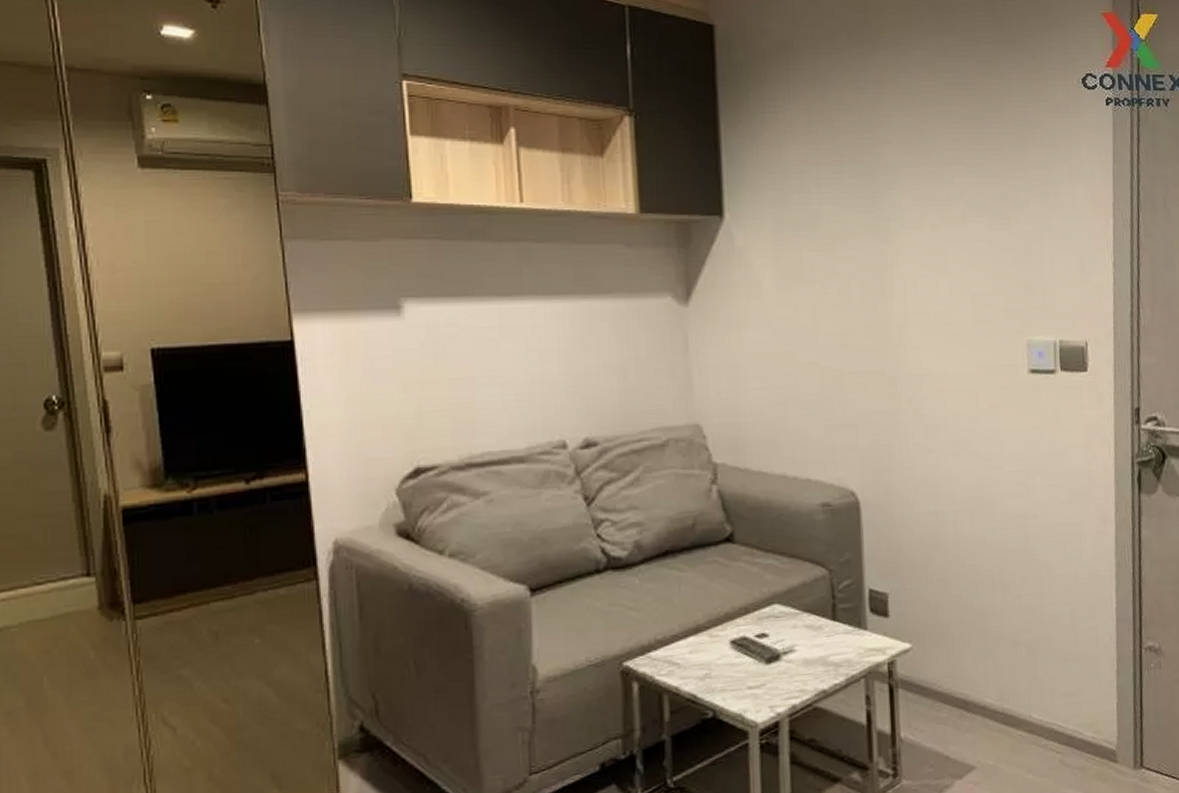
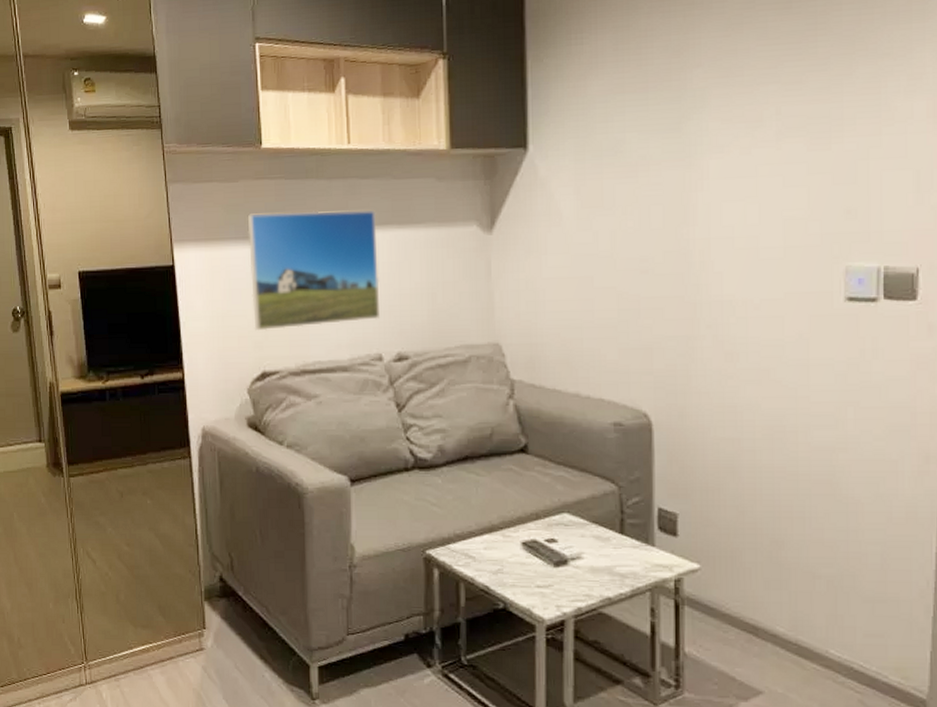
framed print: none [393,277,563,419] -> present [247,210,381,331]

